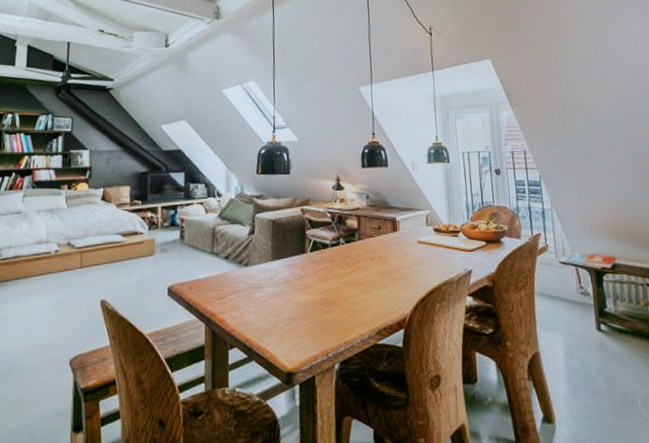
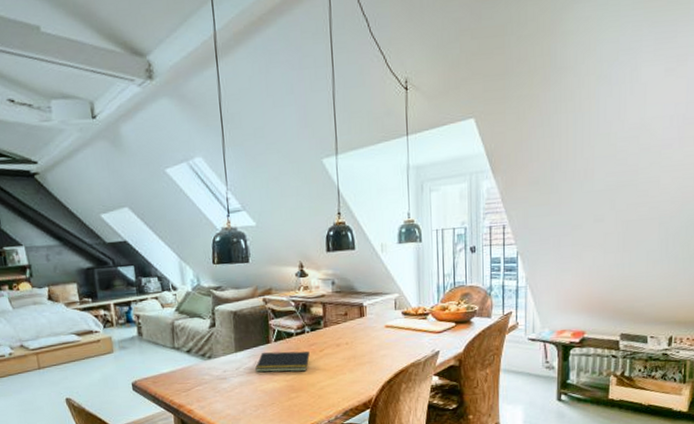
notepad: none [290,262,344,285] -> present [255,351,310,373]

